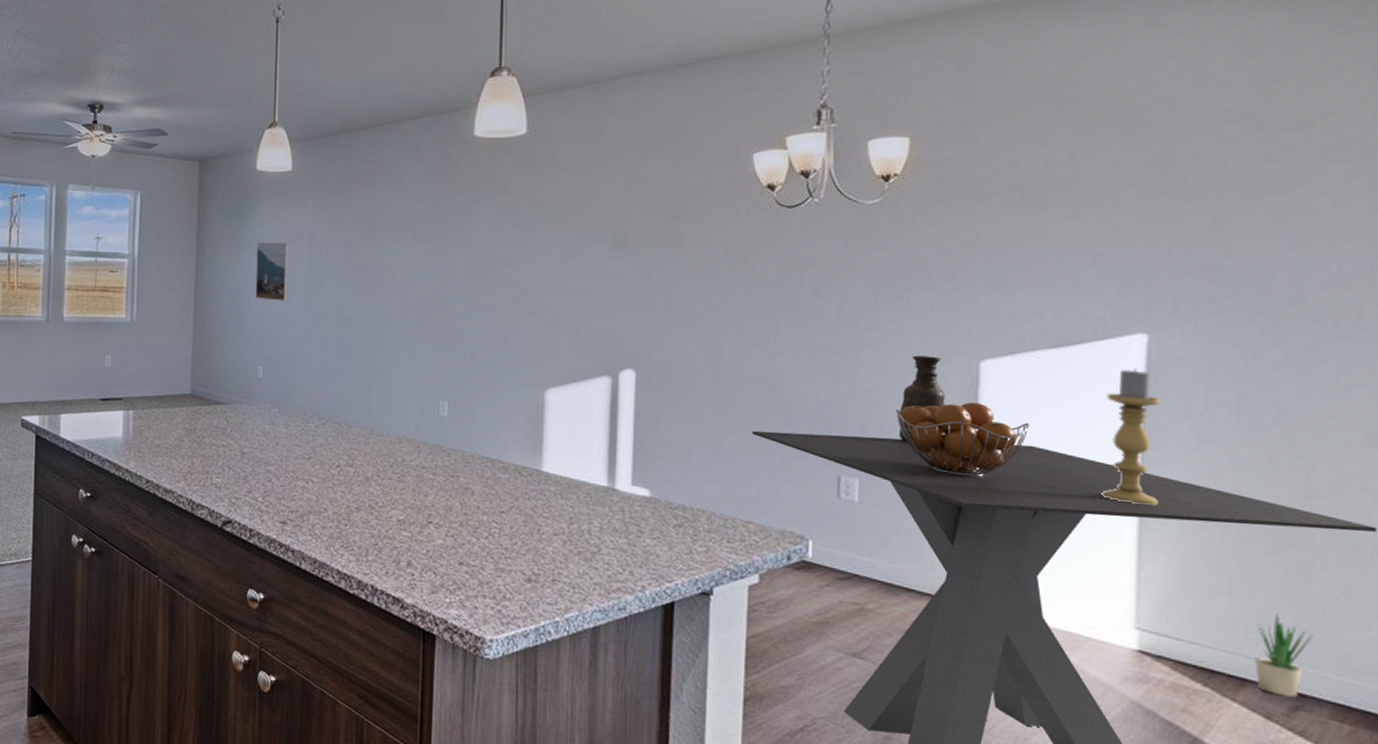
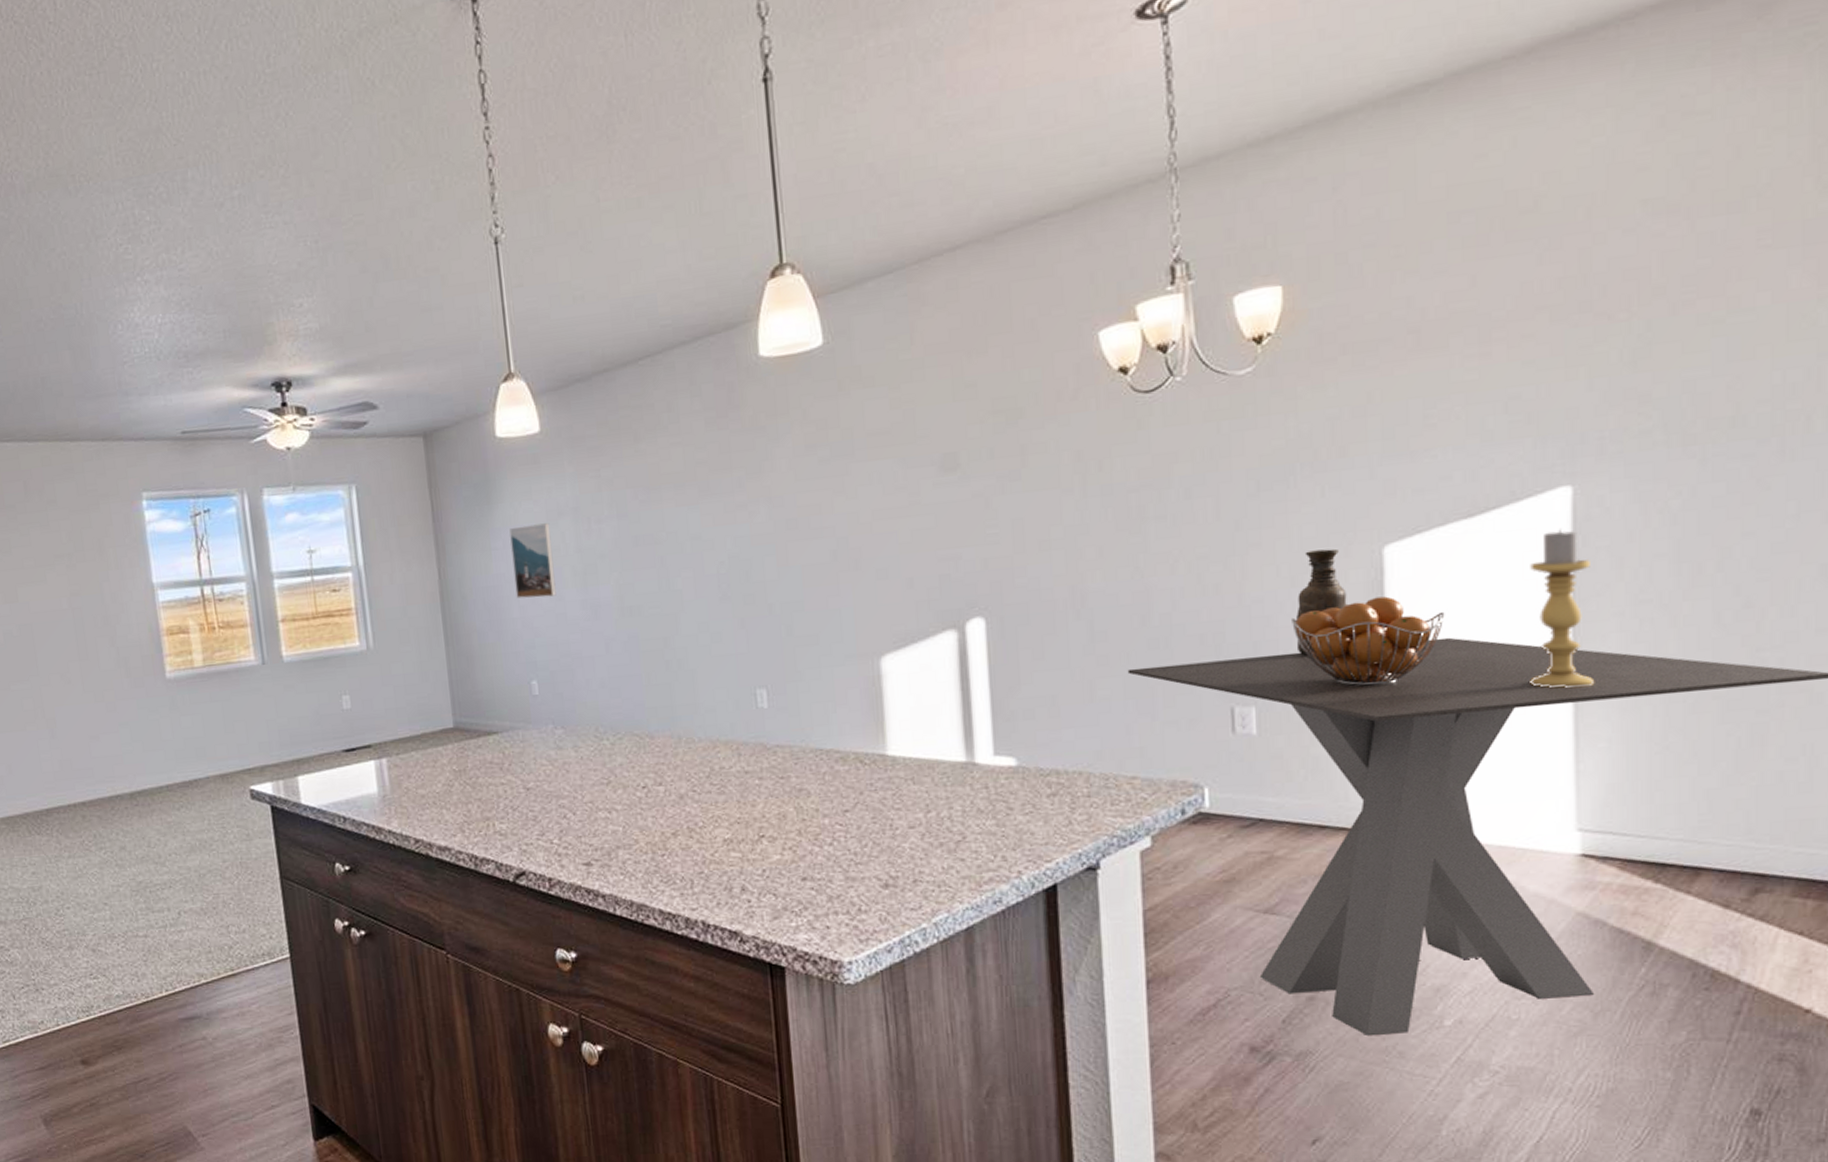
potted plant: present [1254,613,1313,697] -> none [1708,788,1771,880]

